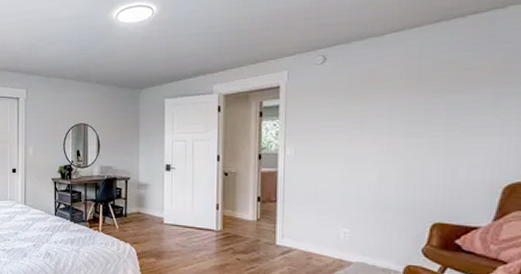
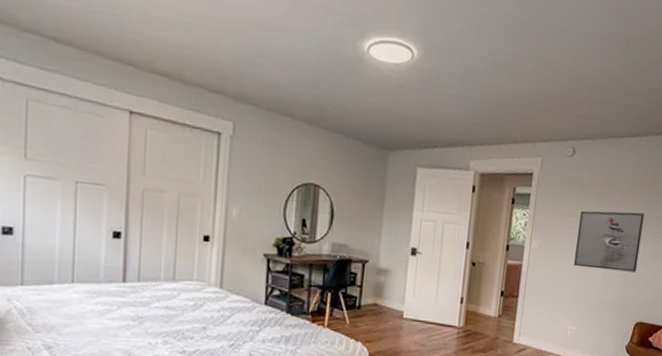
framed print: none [338,106,427,170] -> present [573,210,645,273]

